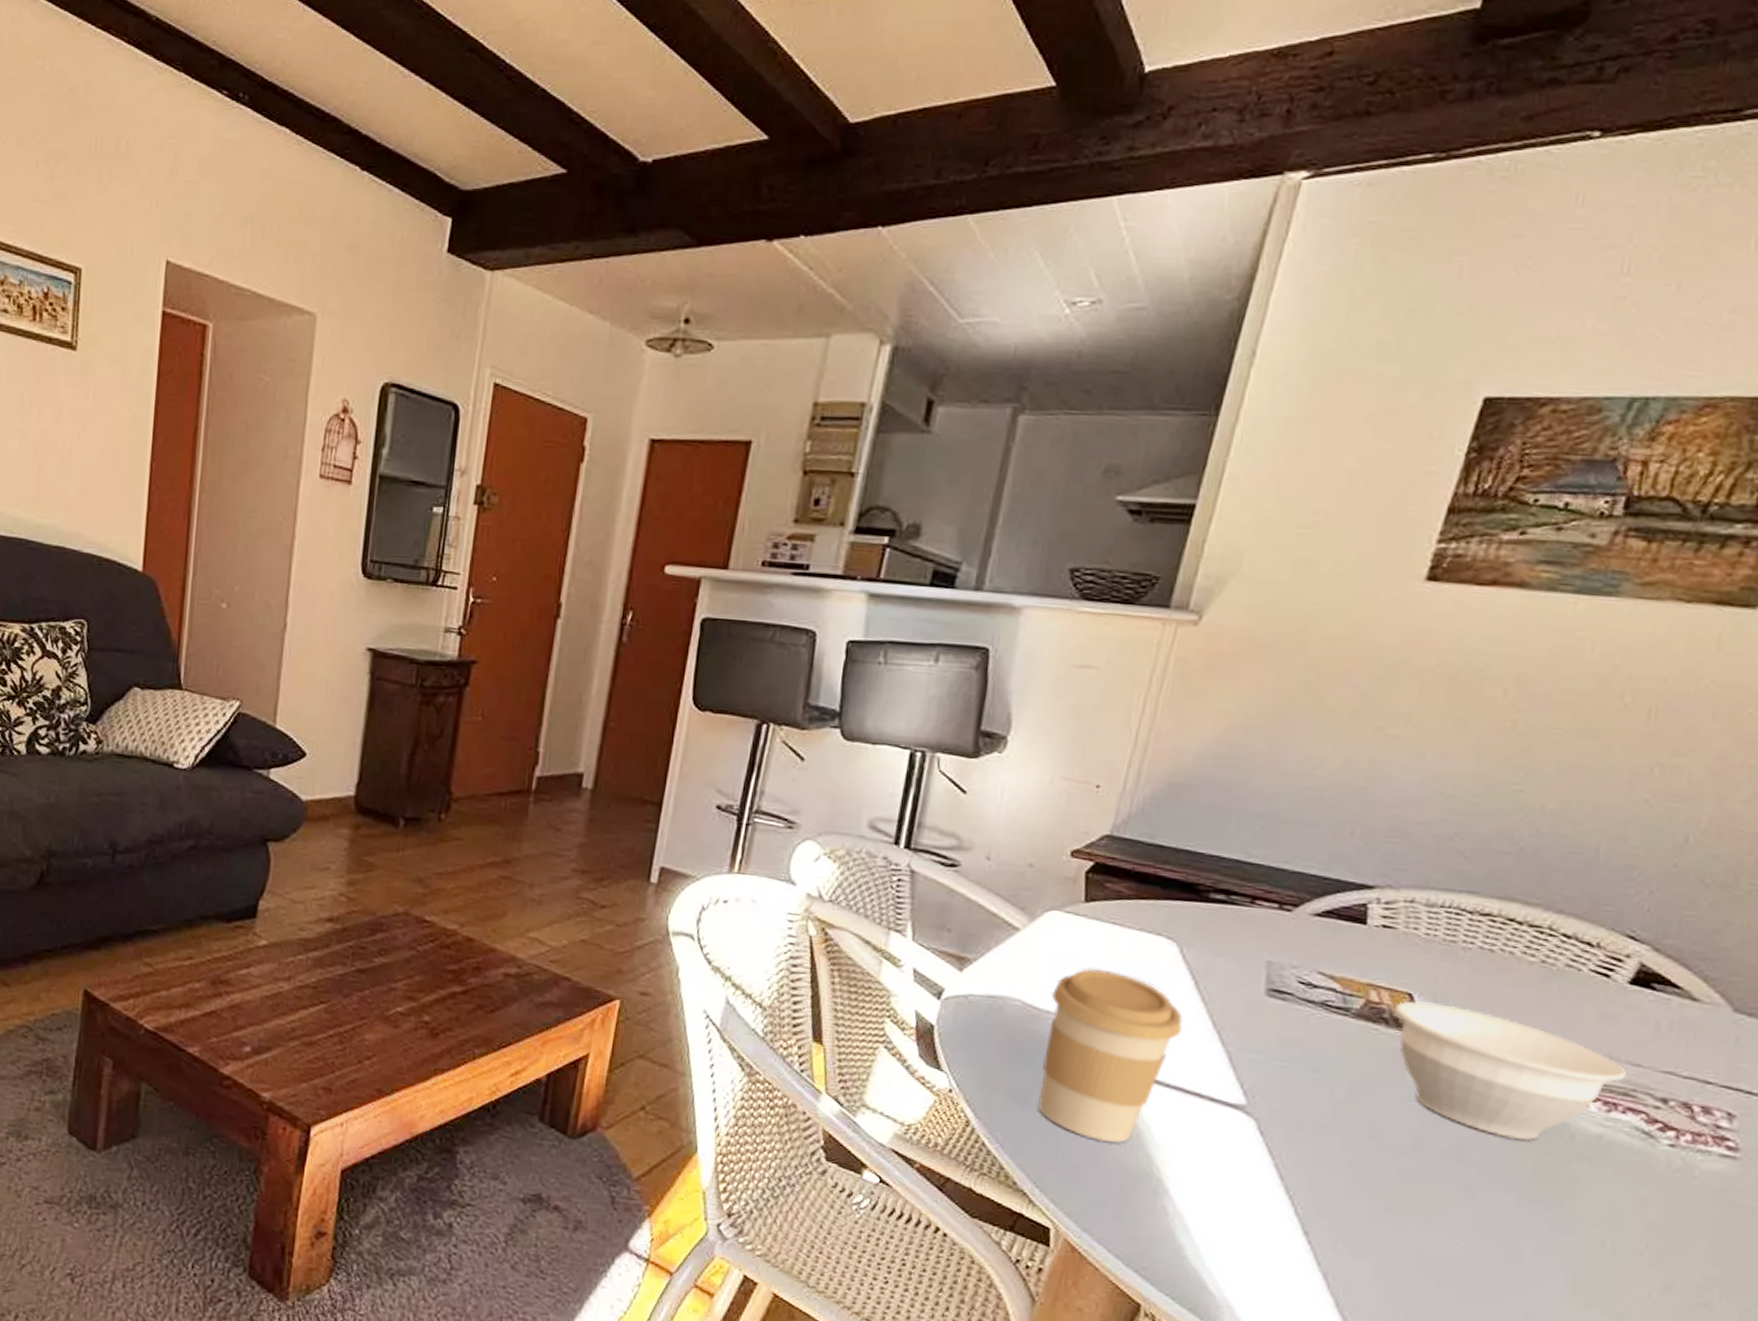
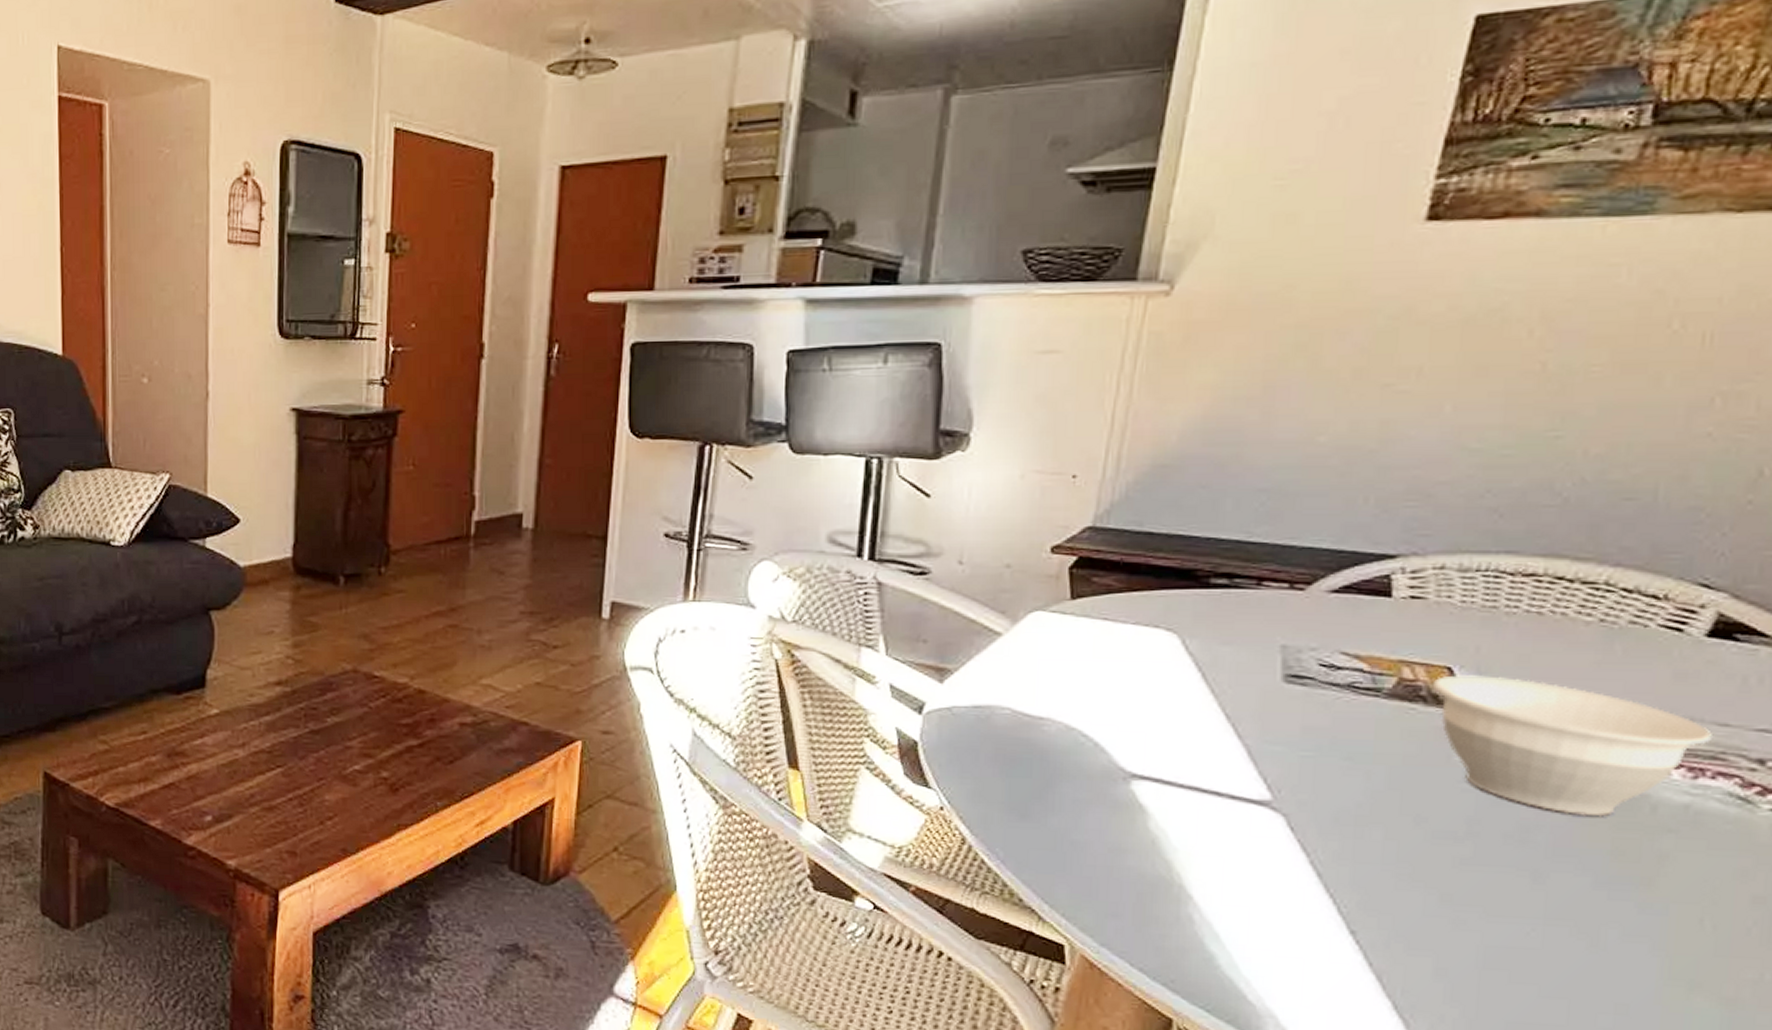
coffee cup: present [1037,969,1183,1143] -> none [1037,670,1192,851]

